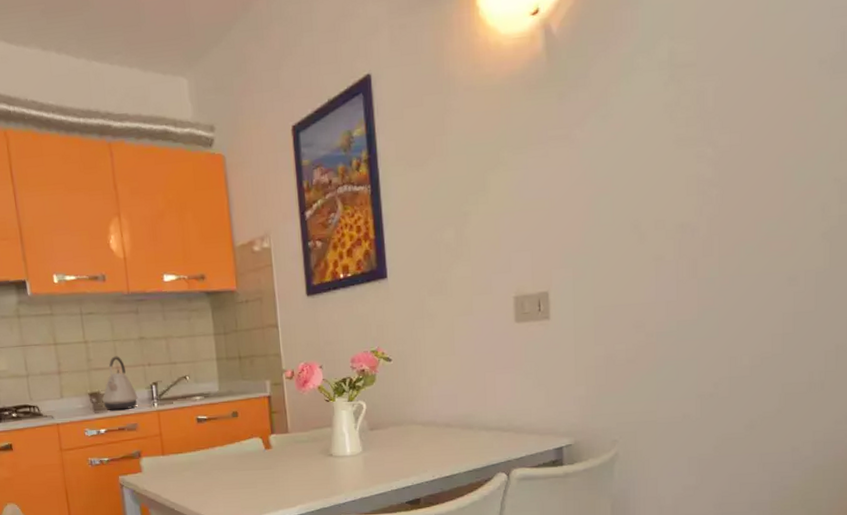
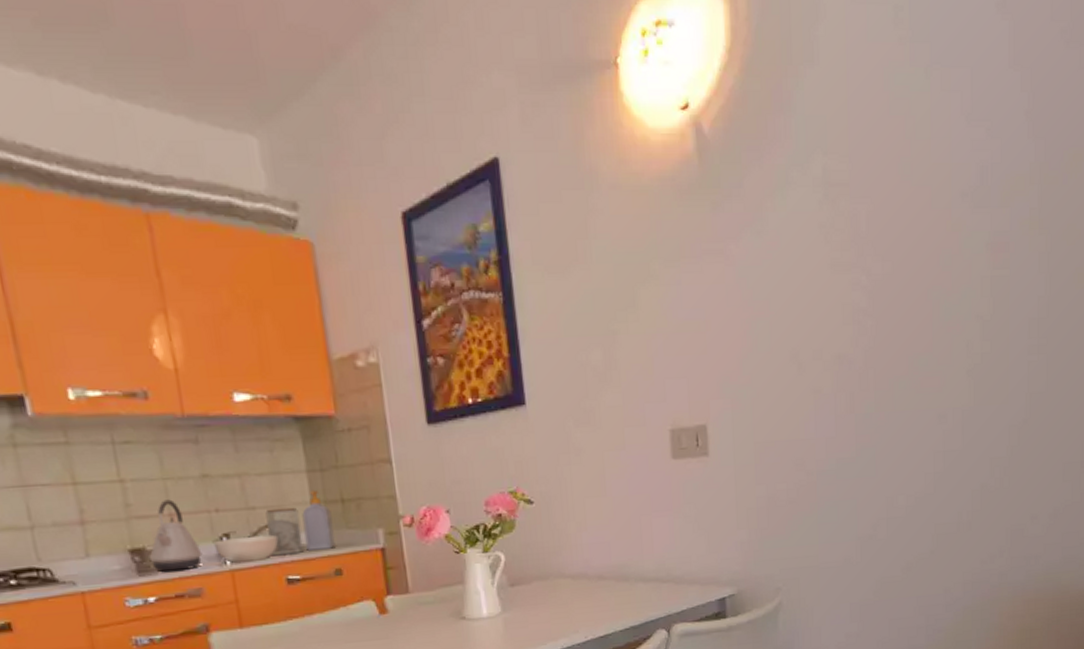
bowl: none [146,384,192,406] -> present [214,535,279,564]
jar: none [183,362,210,400] -> present [265,507,304,556]
soap bottle: none [209,349,233,397] -> present [302,490,335,550]

